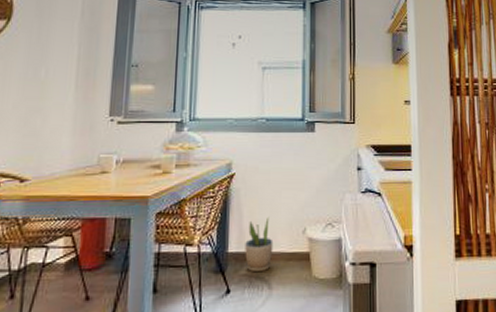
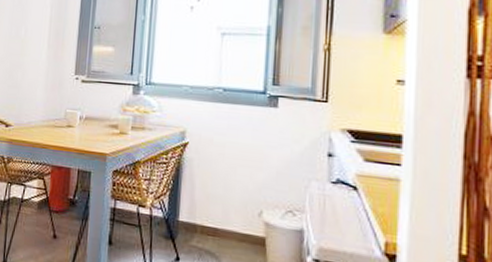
potted plant: present [245,217,273,273] -> none [195,192,226,247]

